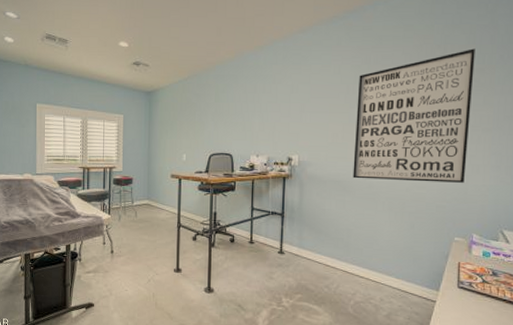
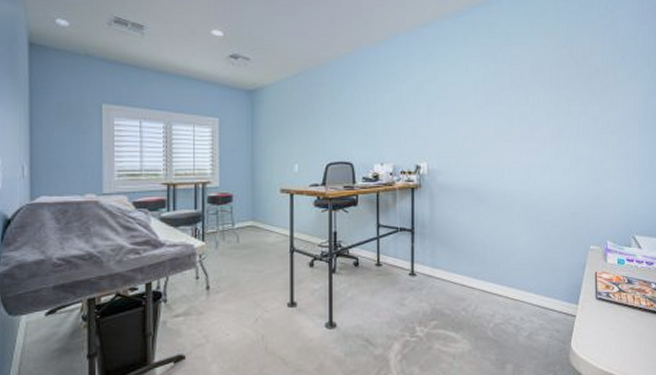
wall art: present [353,48,475,183] -> none [486,49,599,188]

